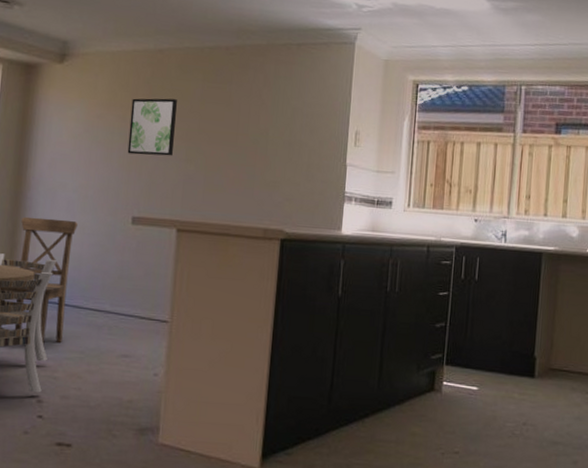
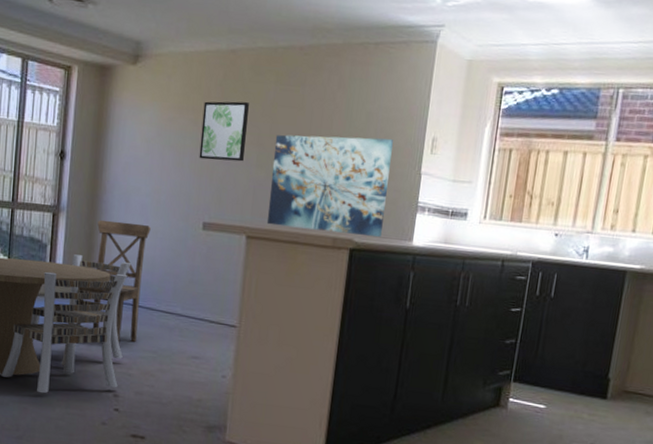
wall art: none [197,129,318,228] -> present [266,134,393,238]

